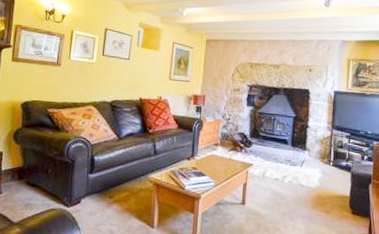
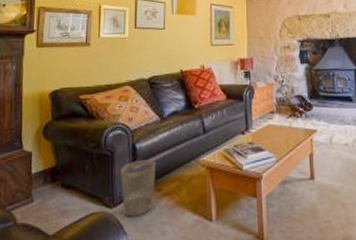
wastebasket: none [78,170,110,216] -> present [121,160,156,217]

